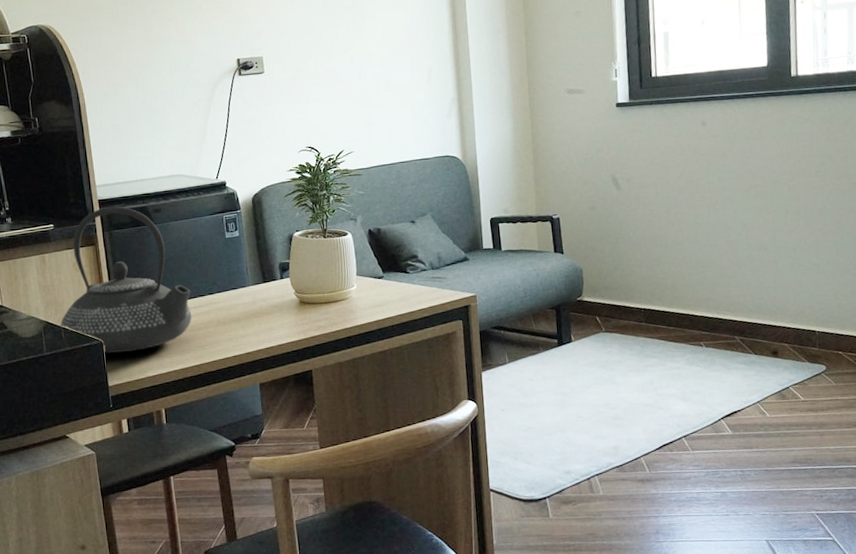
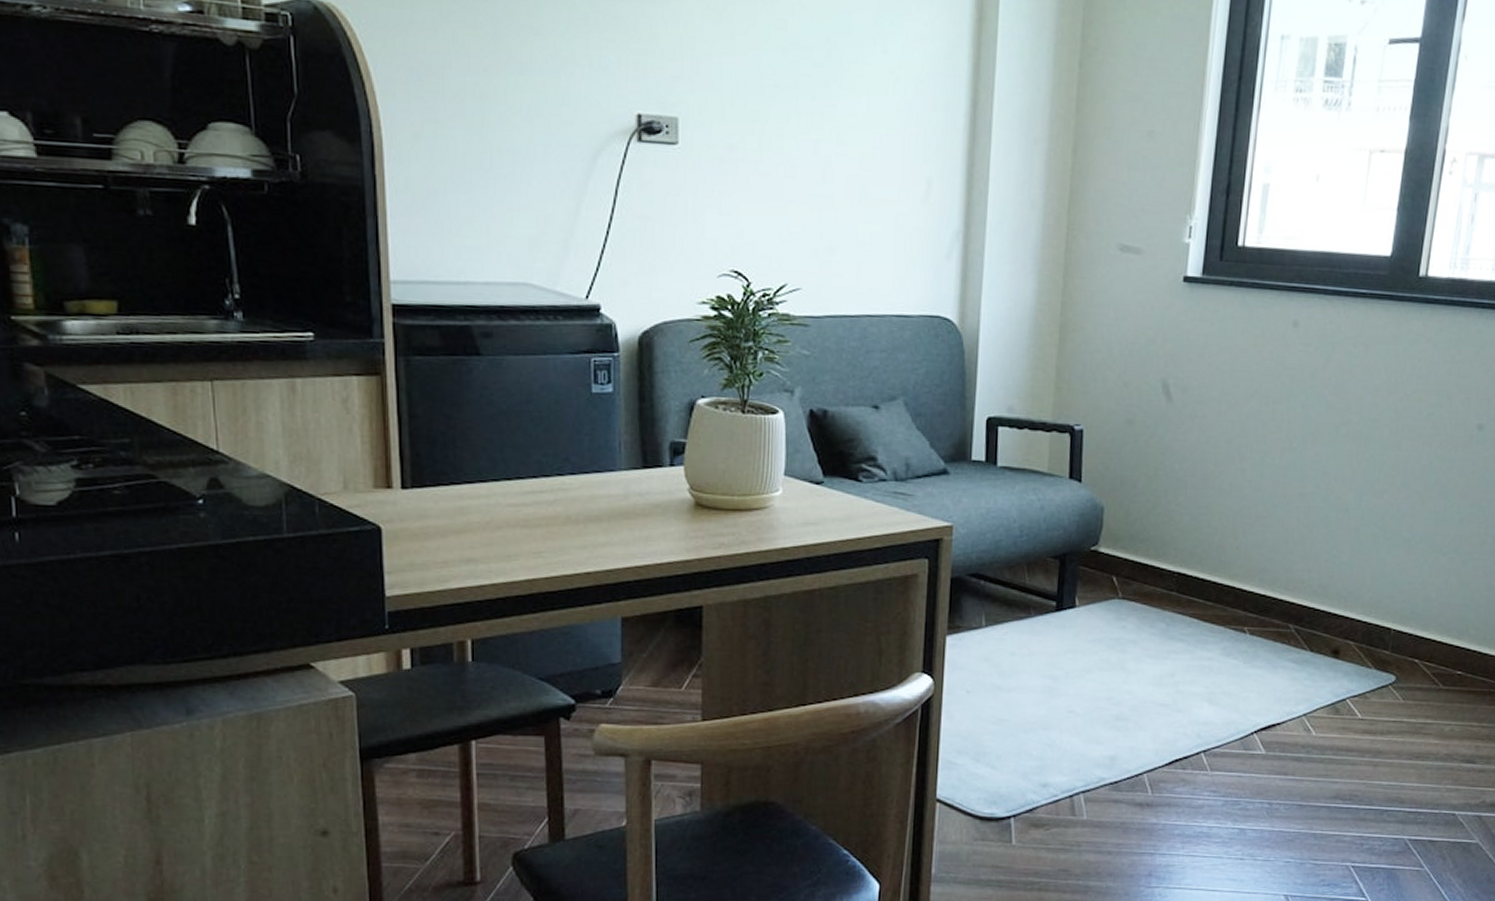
teapot: present [60,206,192,354] -> none [313,317,529,548]

